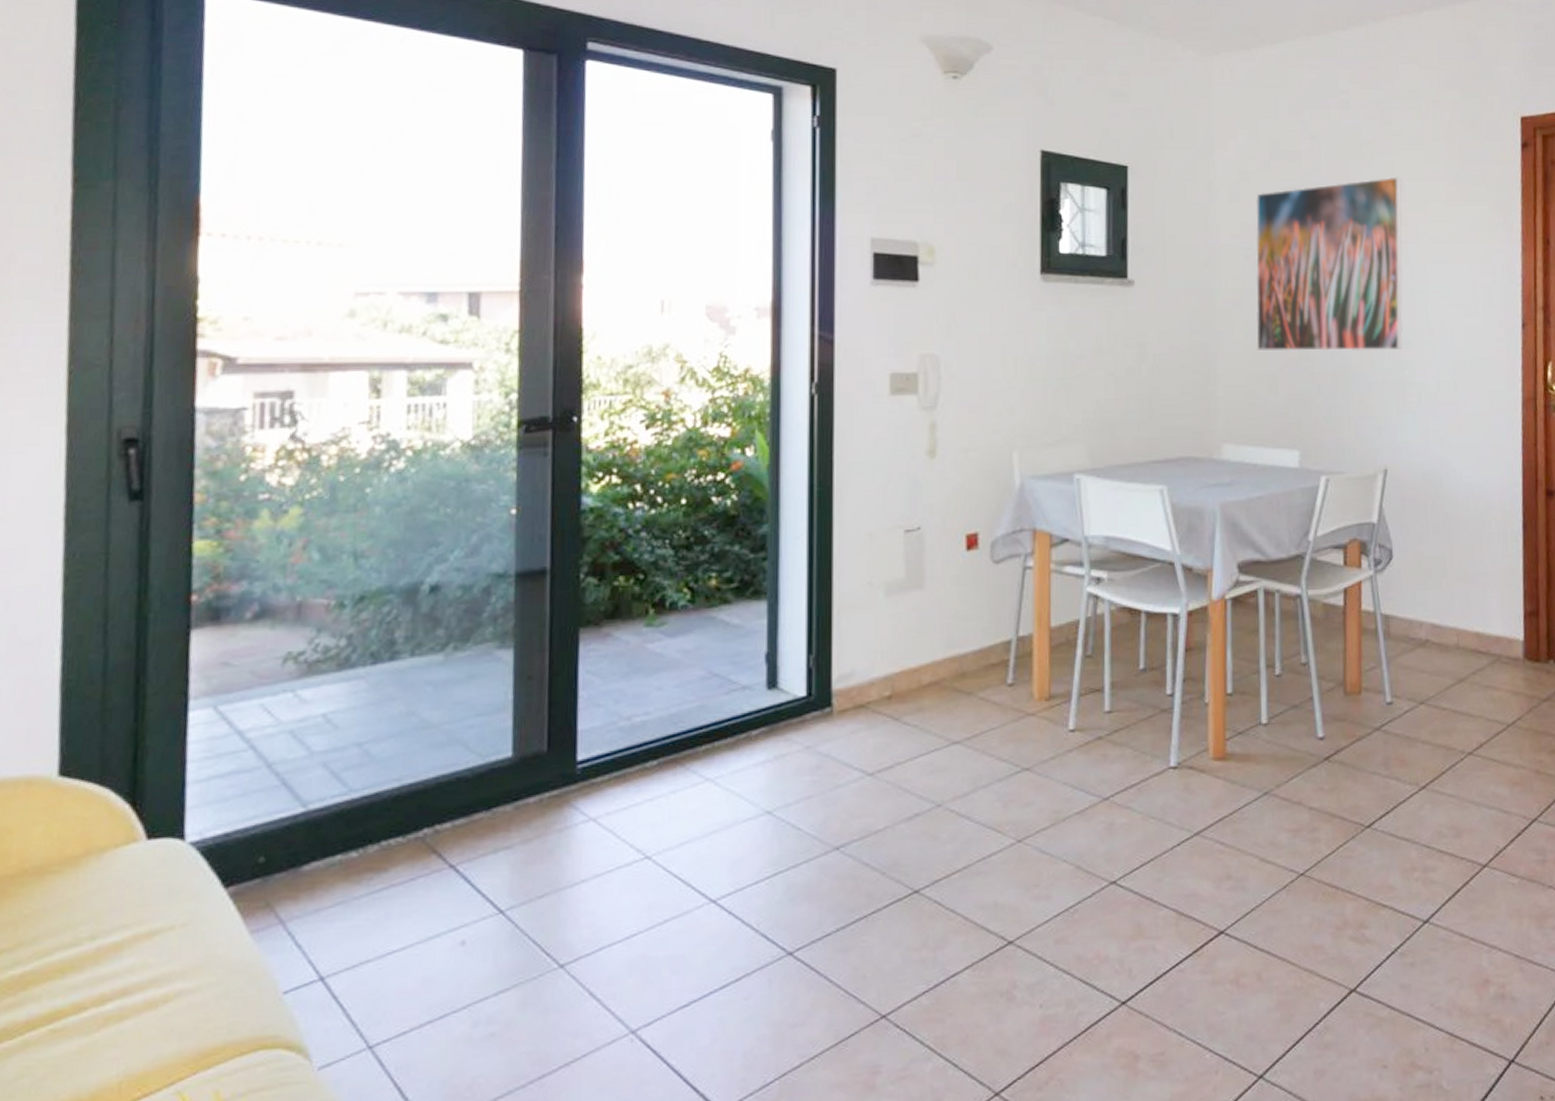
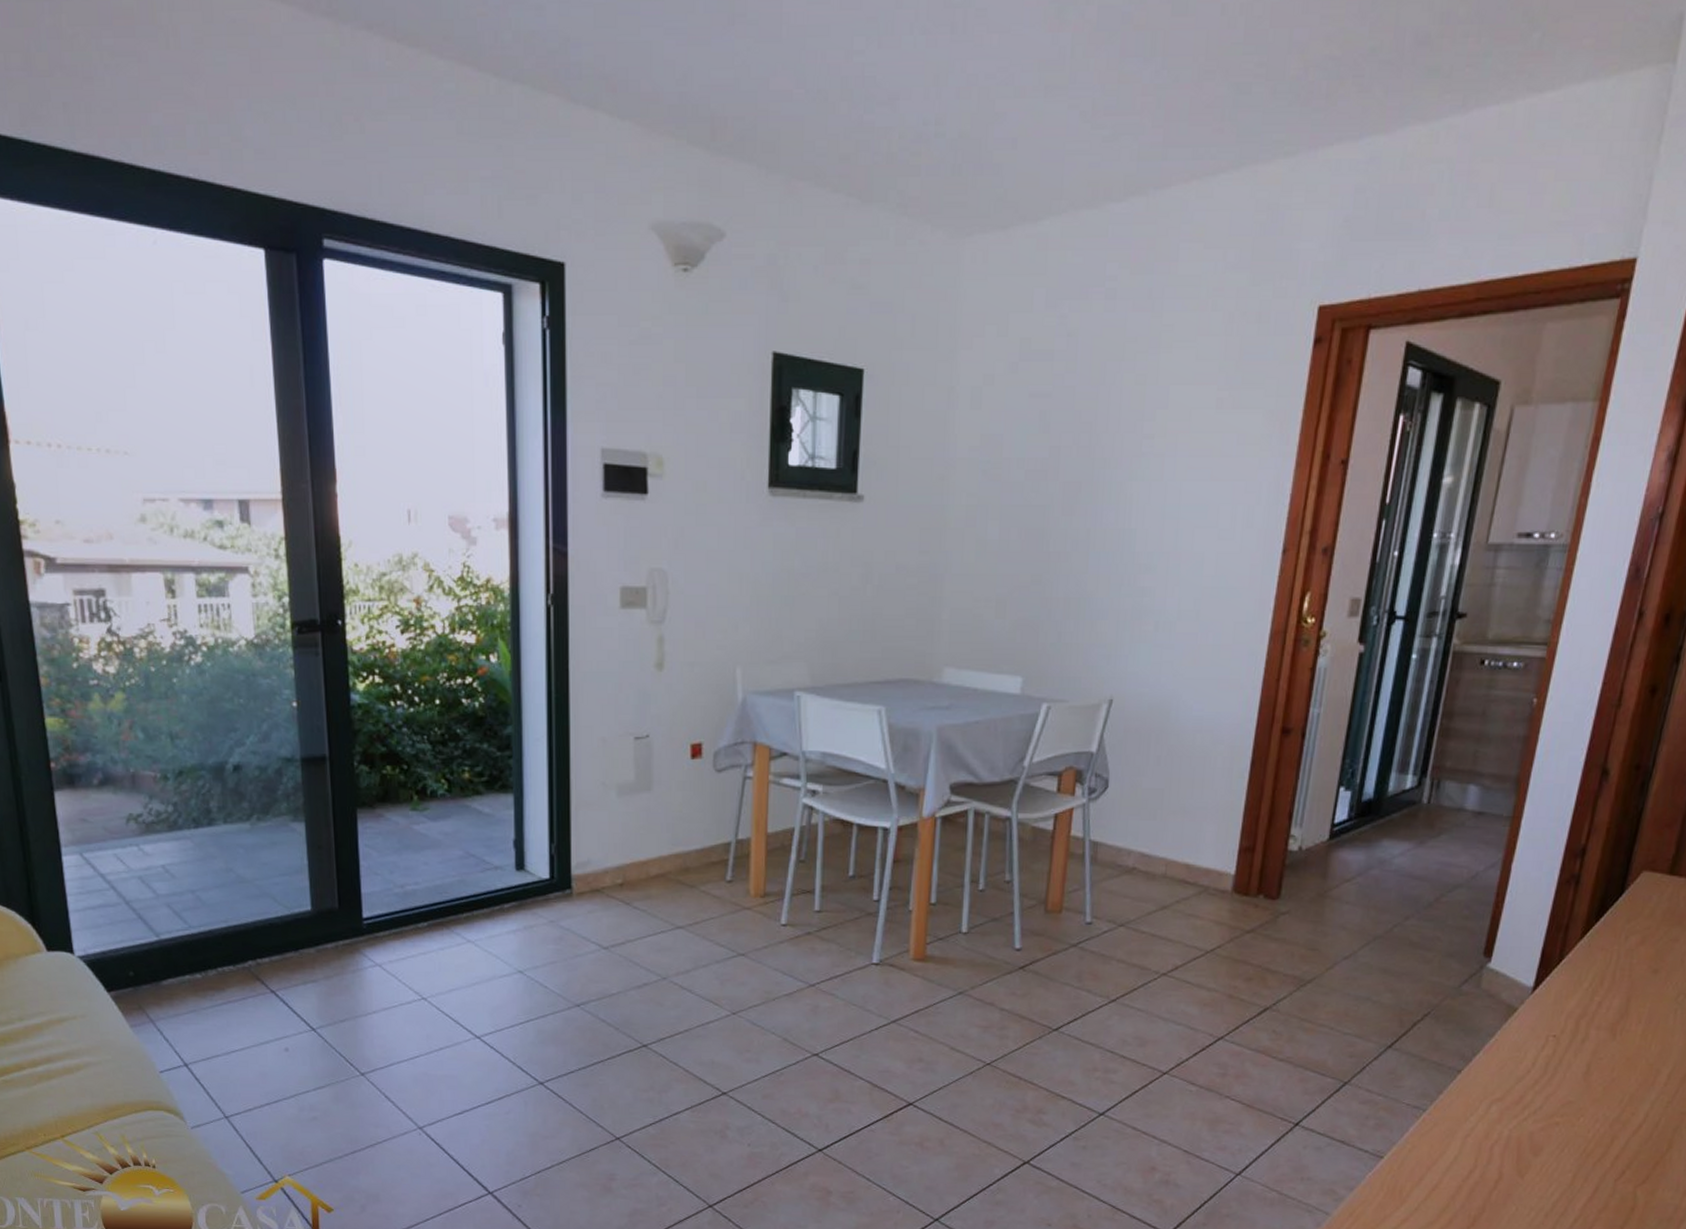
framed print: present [1255,176,1403,352] -> none [987,379,1166,576]

